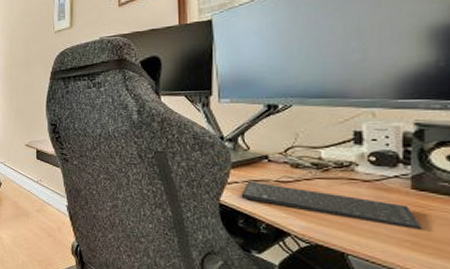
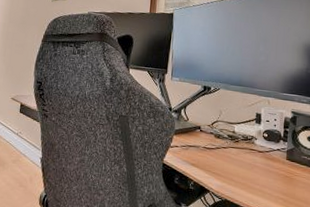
keyboard: present [241,181,422,230] -> none [179,146,290,190]

